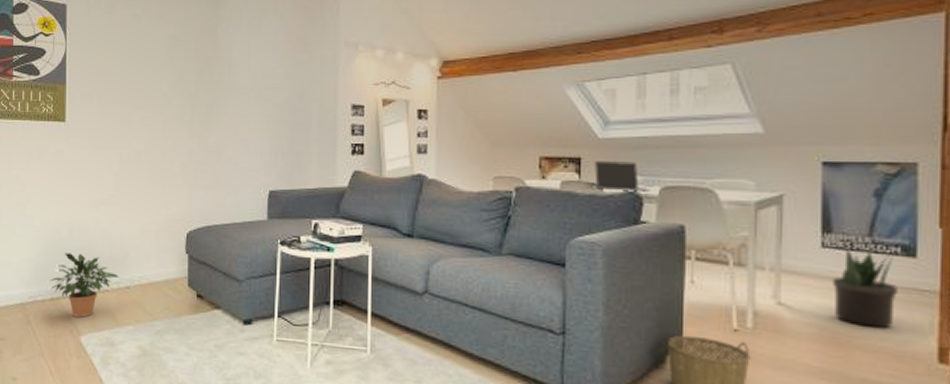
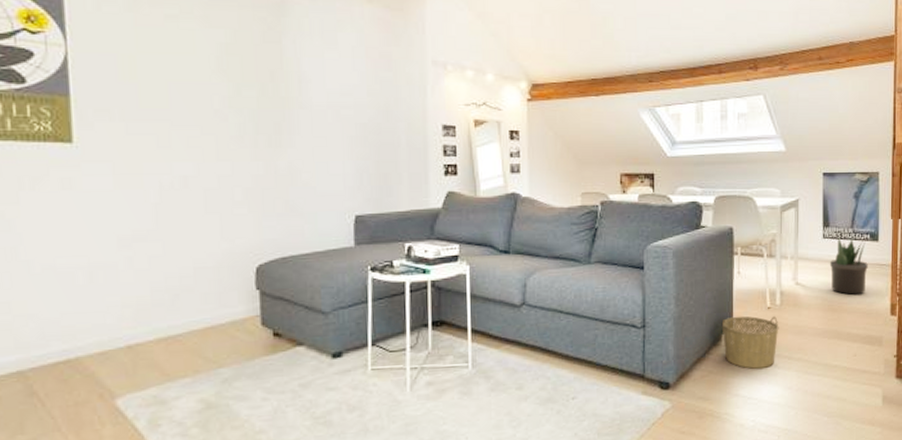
potted plant: present [49,253,119,318] -> none [61,302,167,378]
laptop: present [595,161,650,192] -> none [665,176,707,202]

